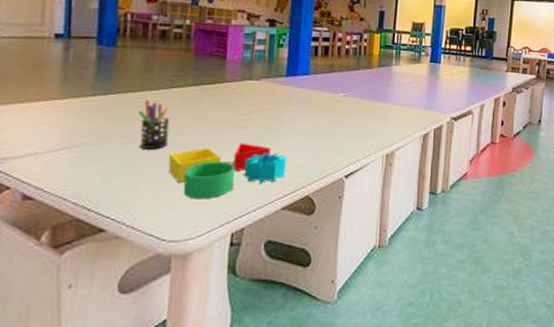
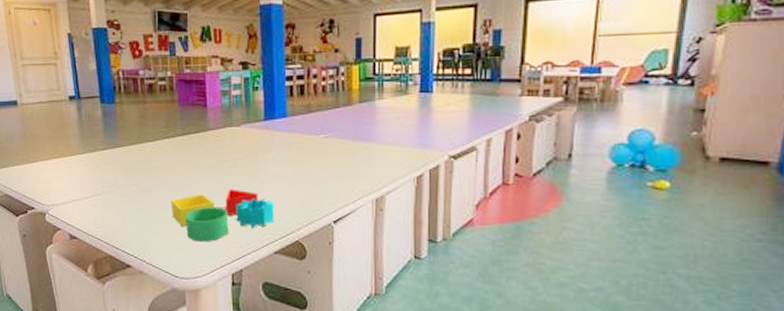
pen holder: present [138,101,170,149] -> none [141,152,169,196]

